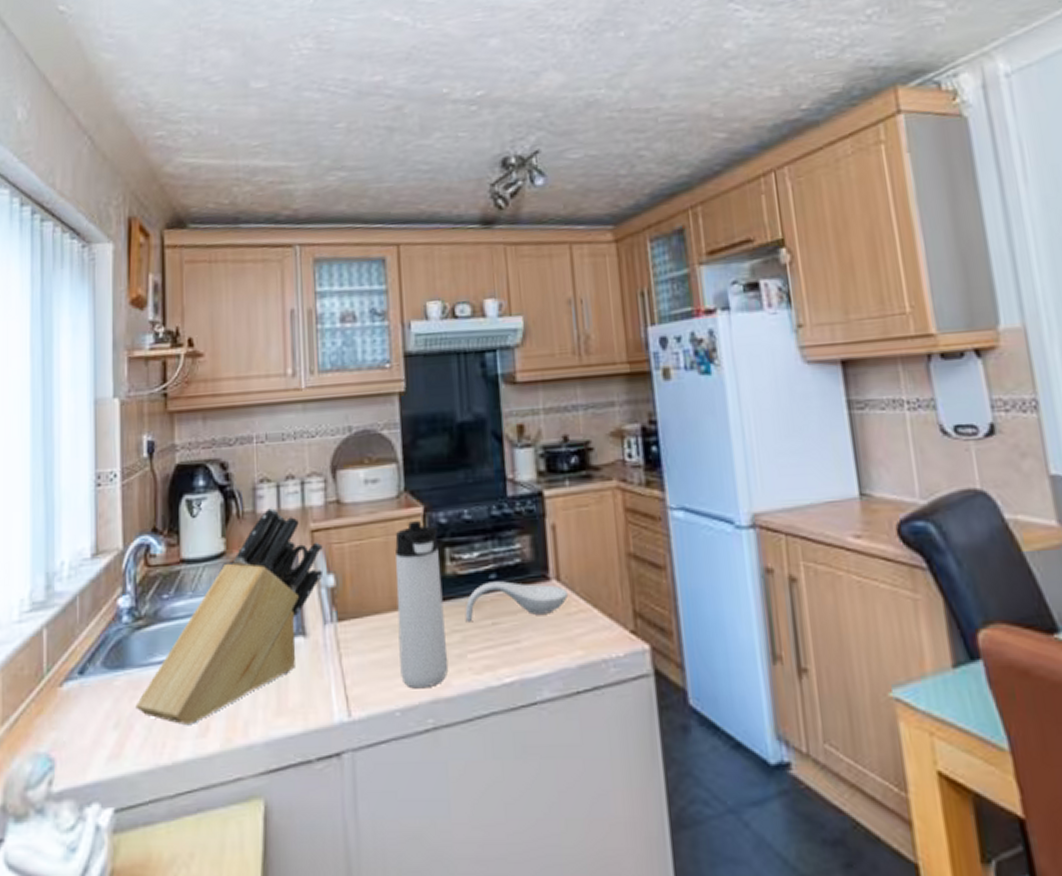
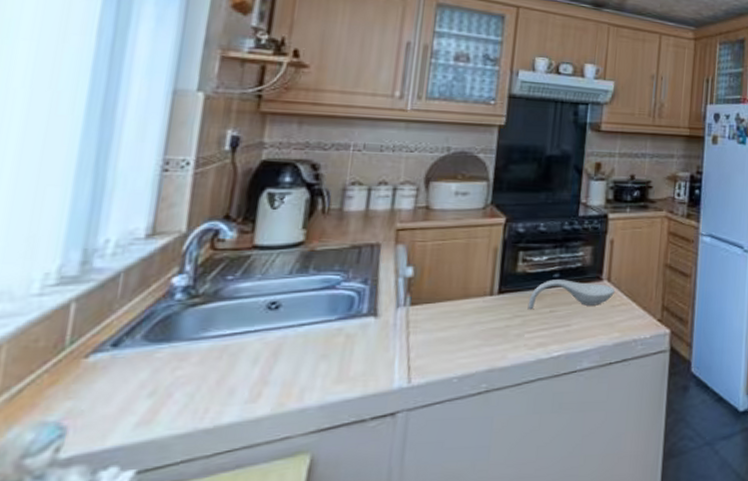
knife block: present [135,507,323,725] -> none [178,206,406,392]
thermos bottle: present [395,521,449,689] -> none [463,229,515,361]

